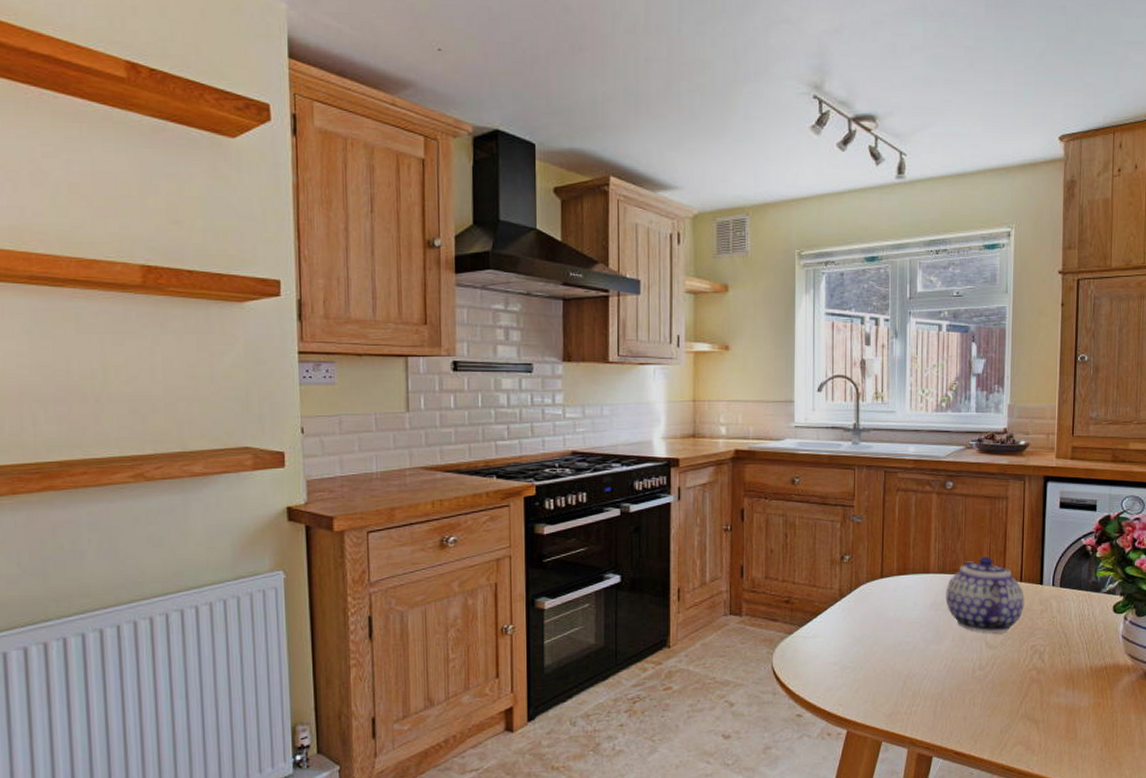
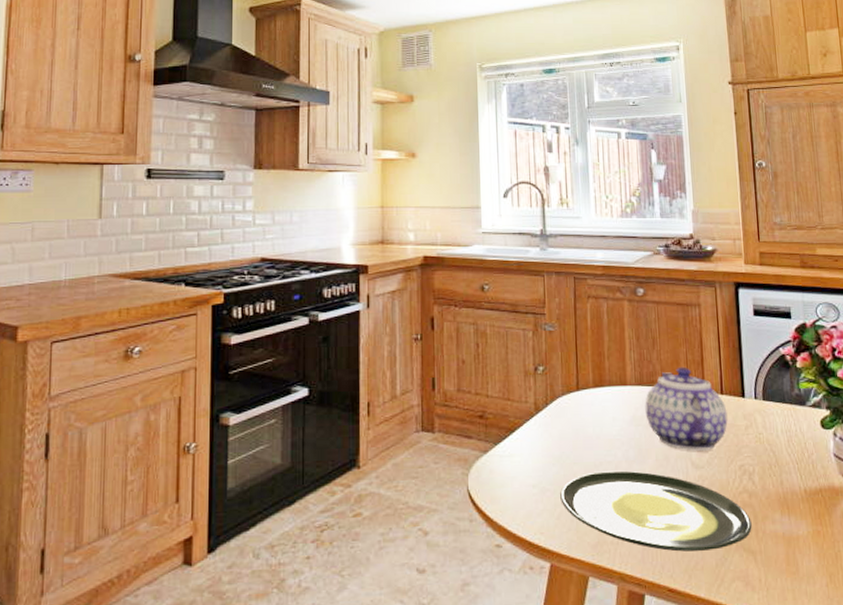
plate: none [859,650,1037,721] -> present [560,470,752,552]

